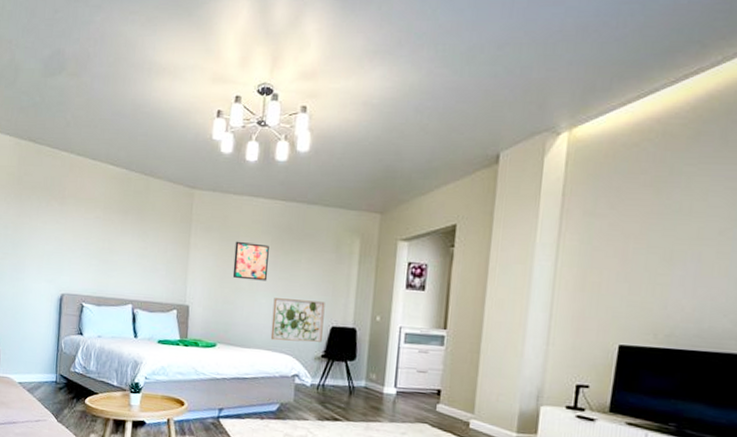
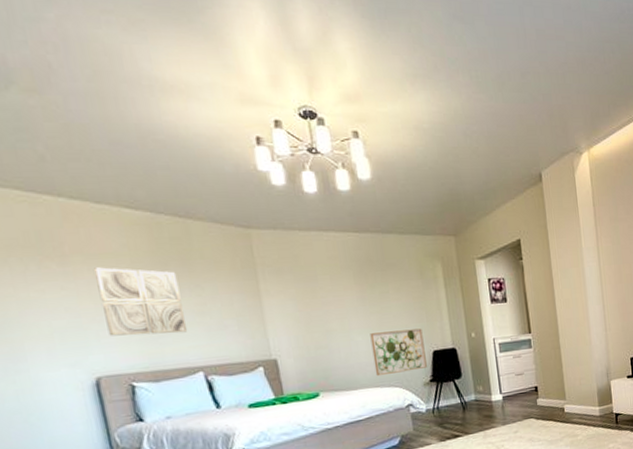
wall art: none [77,209,132,270] -> present [94,267,188,336]
wall art: present [232,241,269,281] -> none [314,280,359,321]

